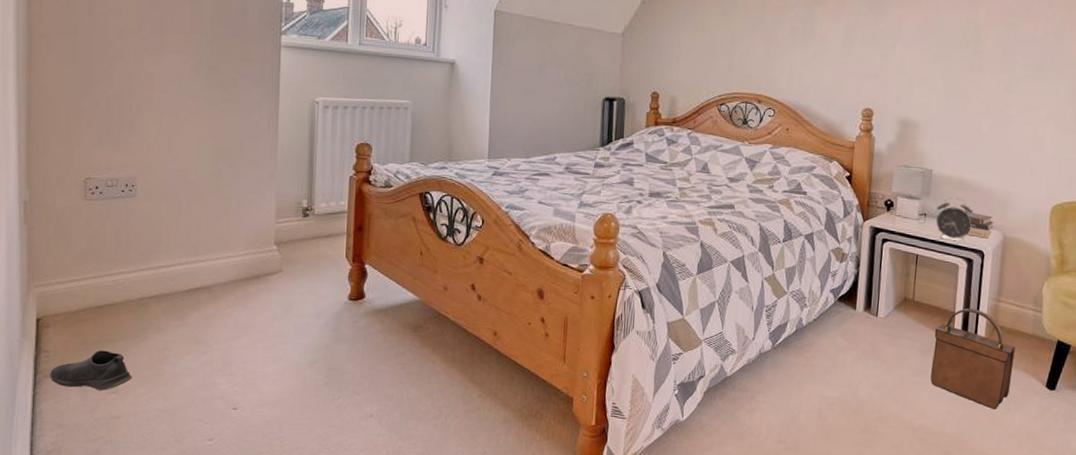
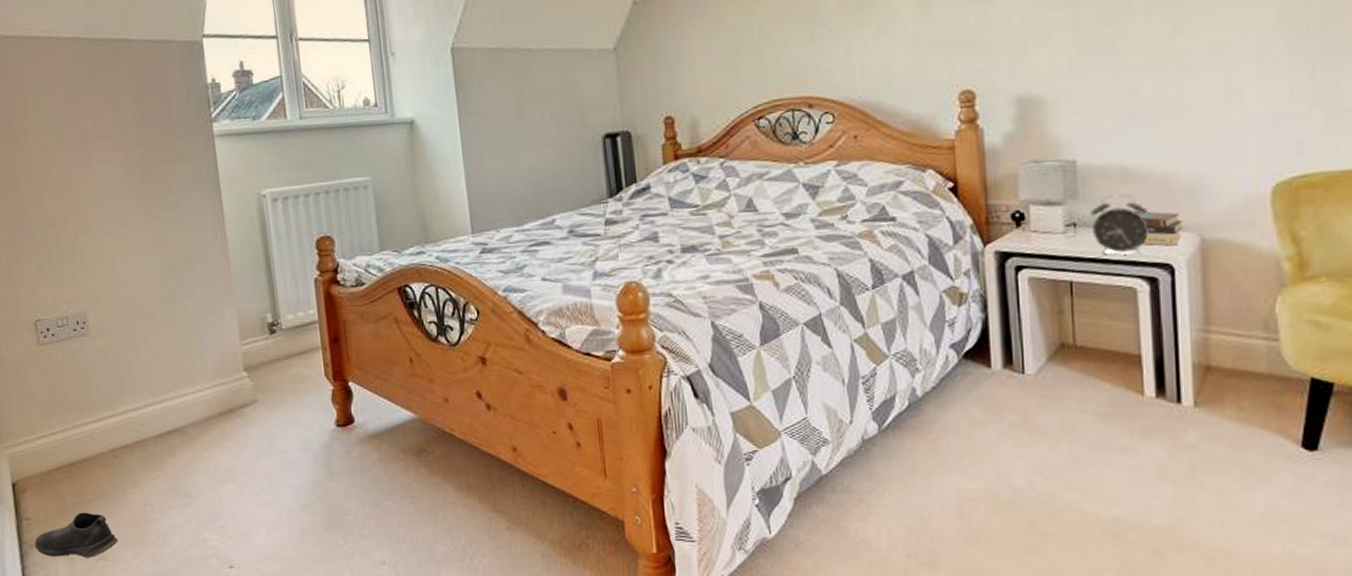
handbag: present [930,308,1016,409] -> none [1113,347,1245,486]

